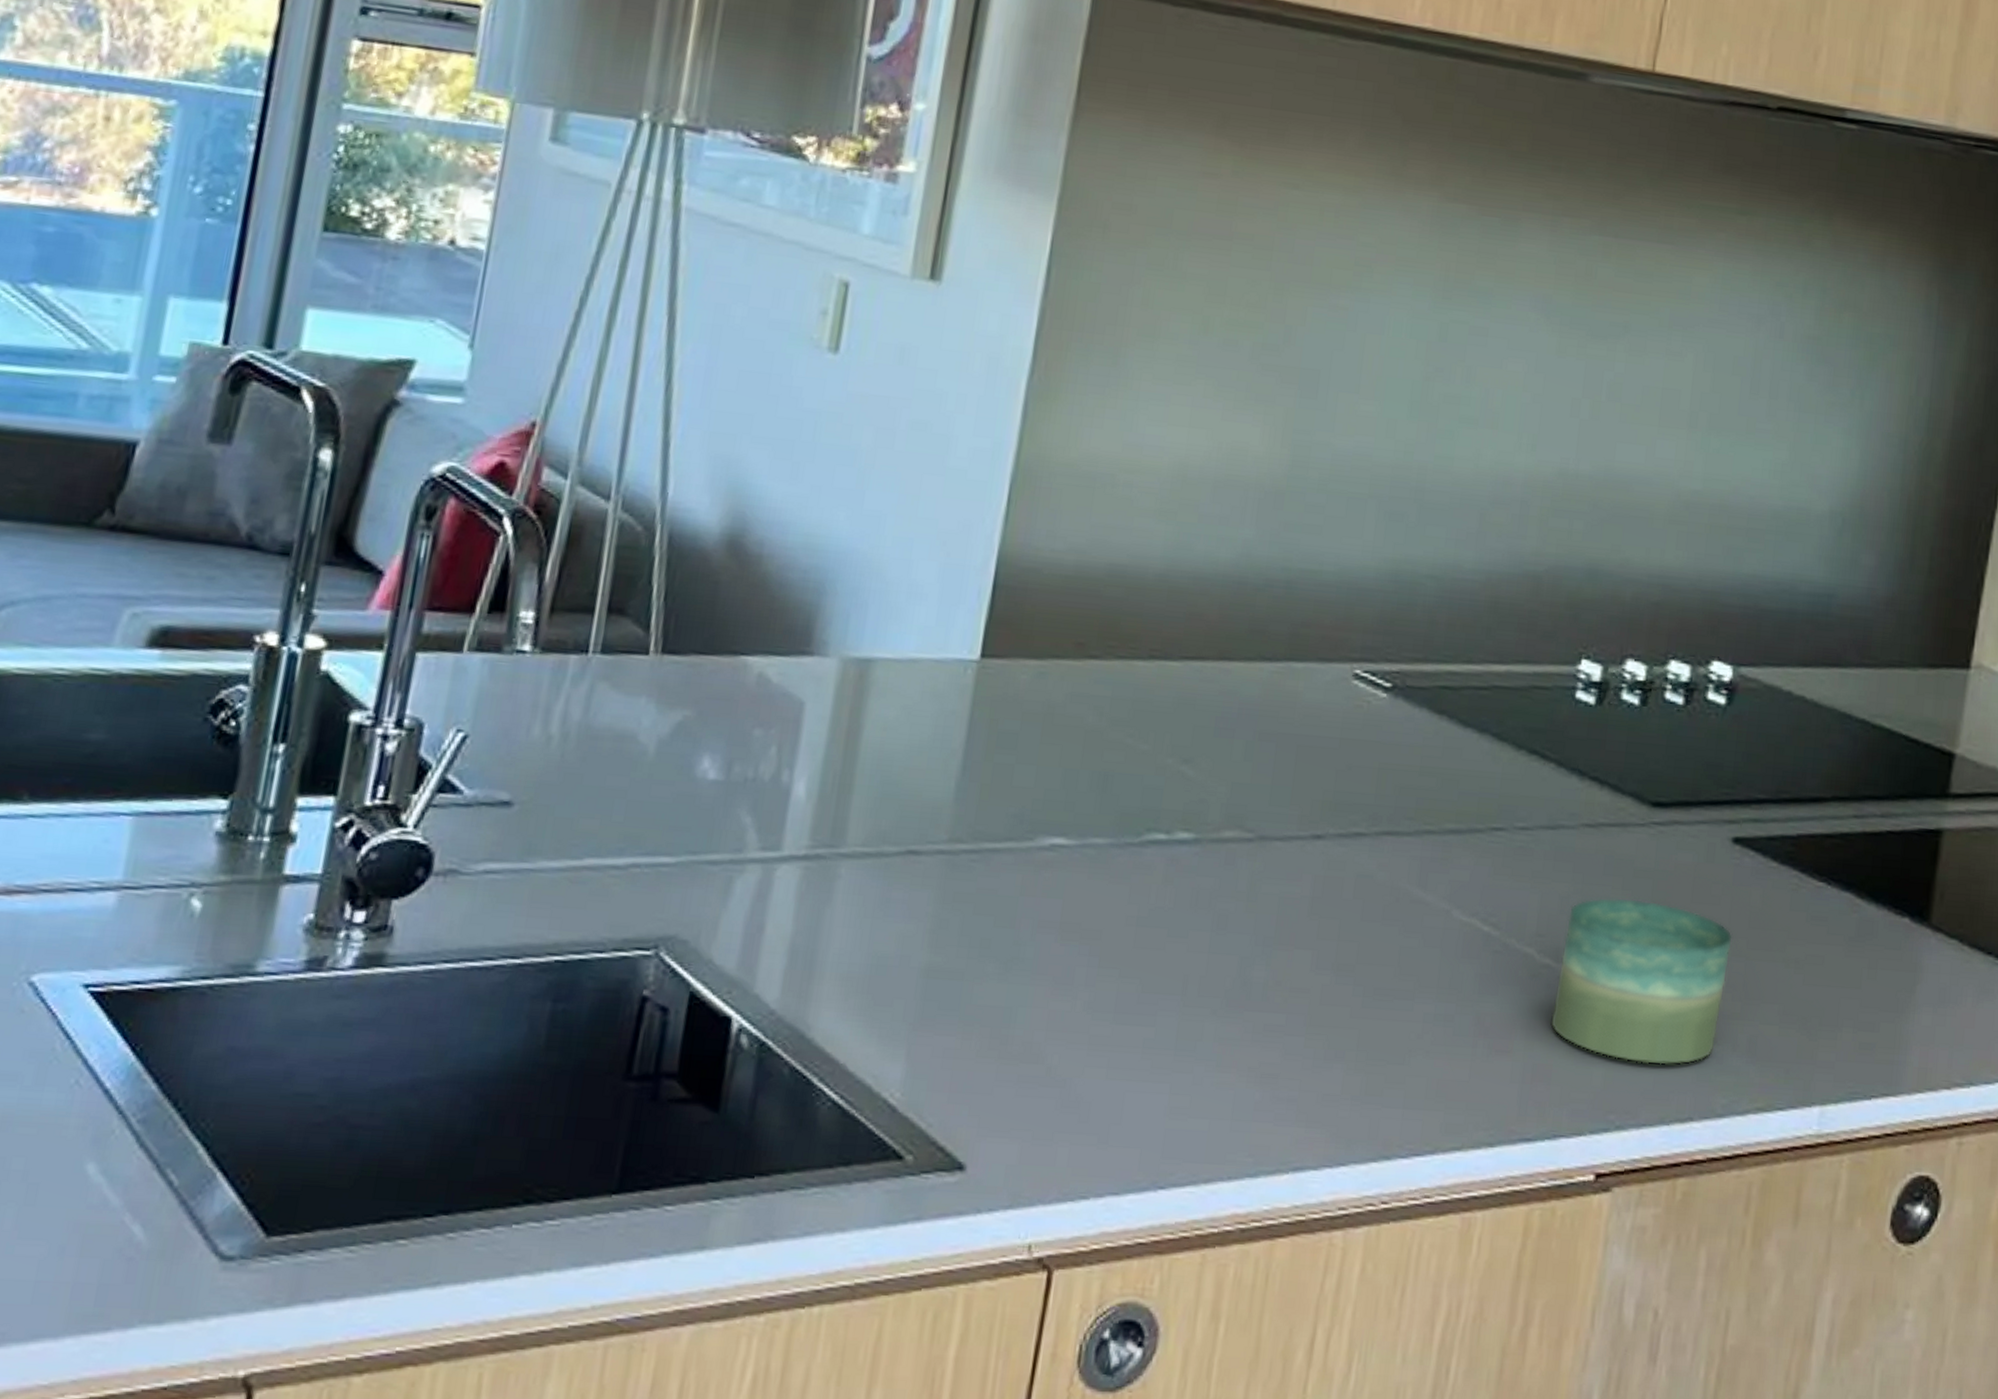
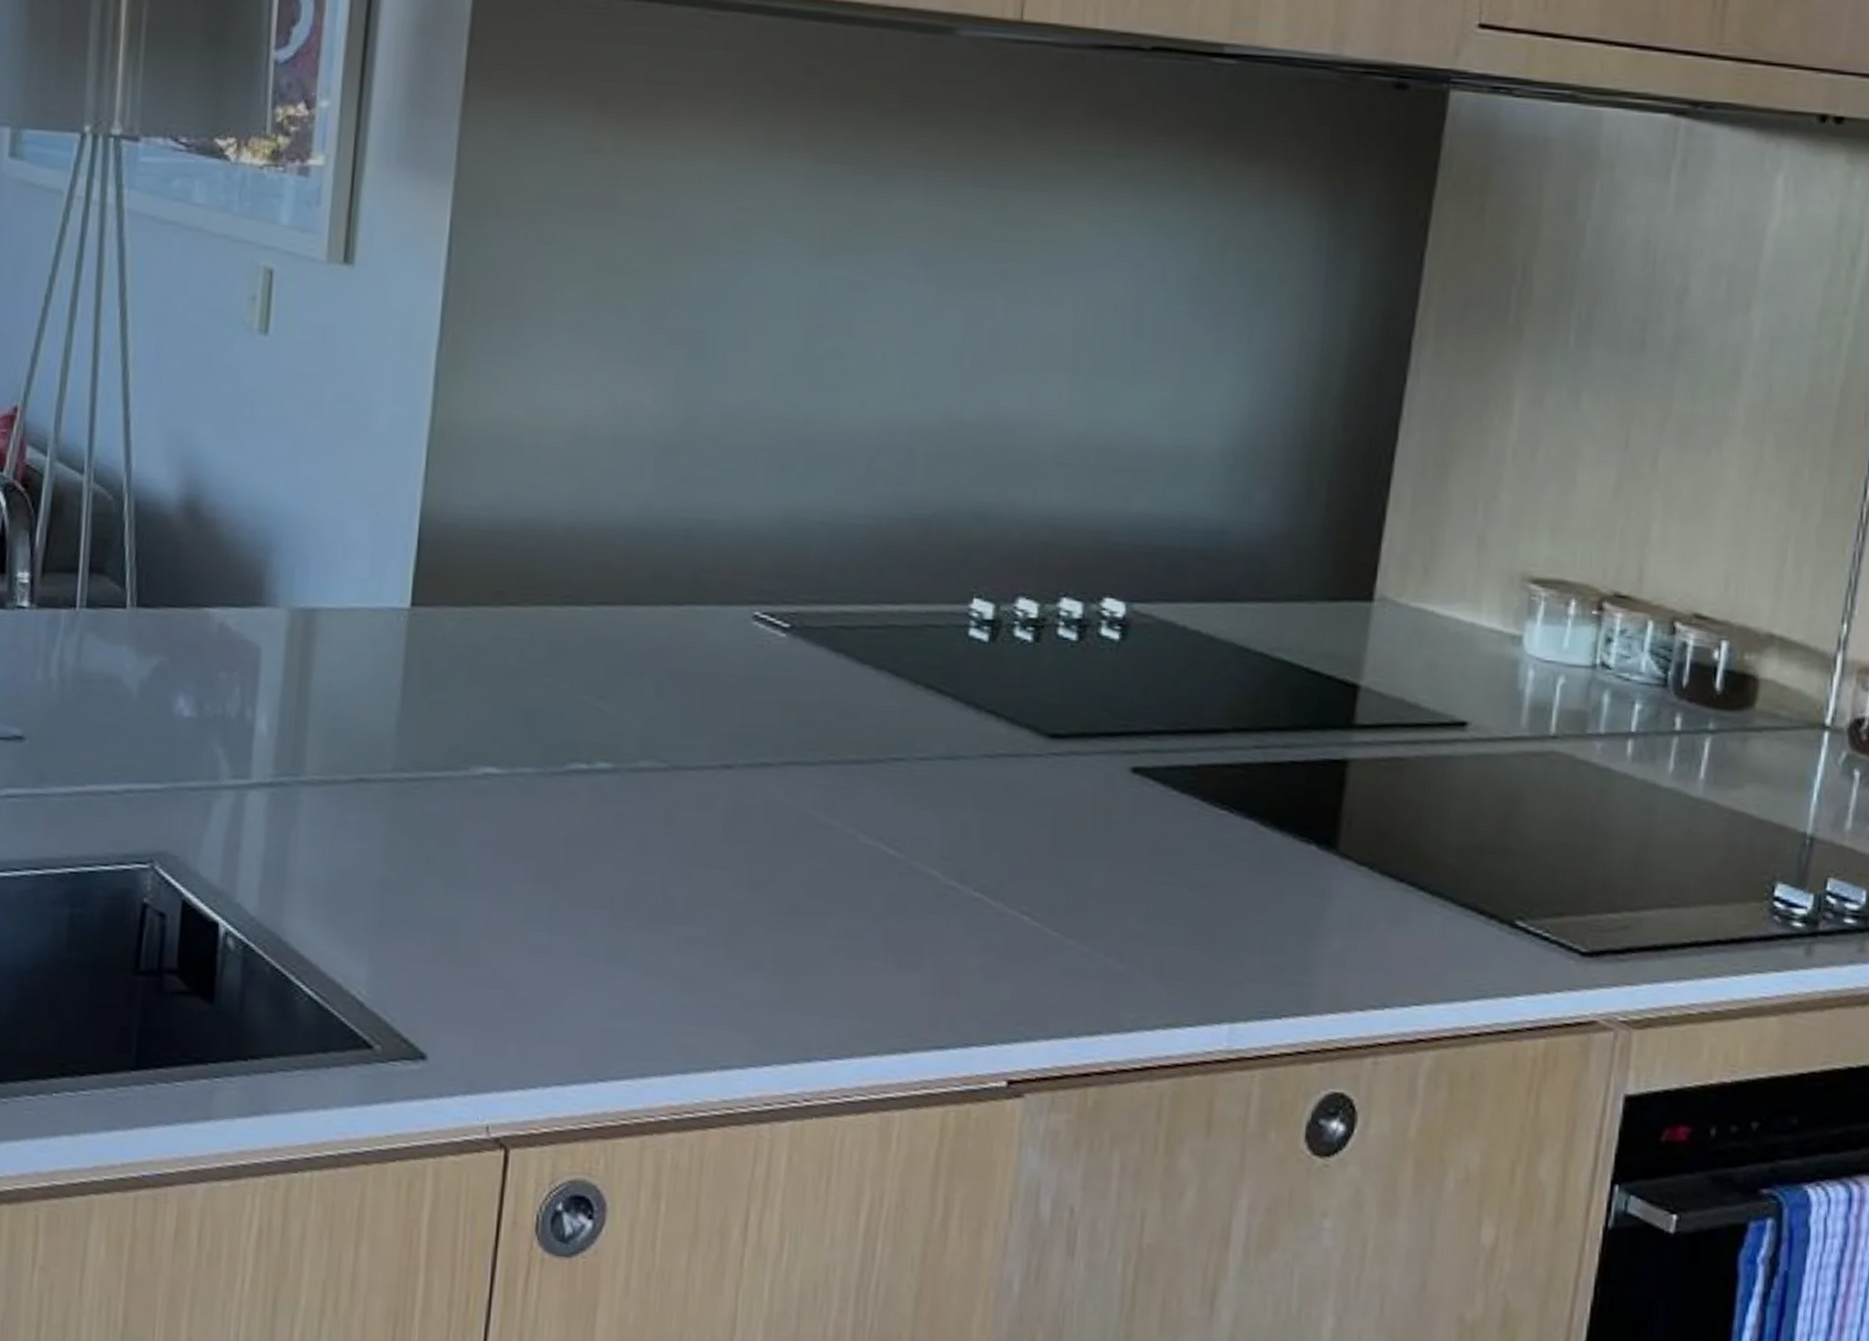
candle: present [1550,897,1733,1066] -> none [958,823,1136,982]

